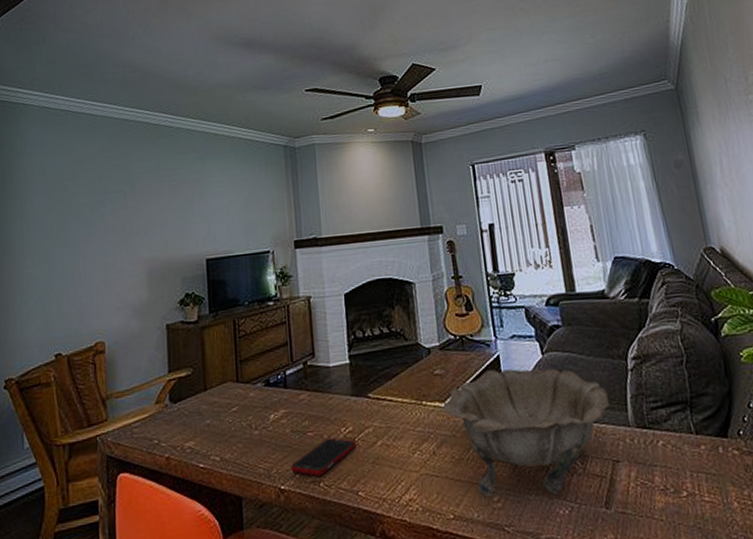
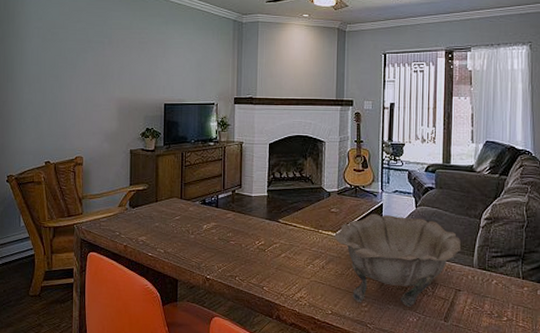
cell phone: present [291,437,356,476] -> none [216,247,266,272]

